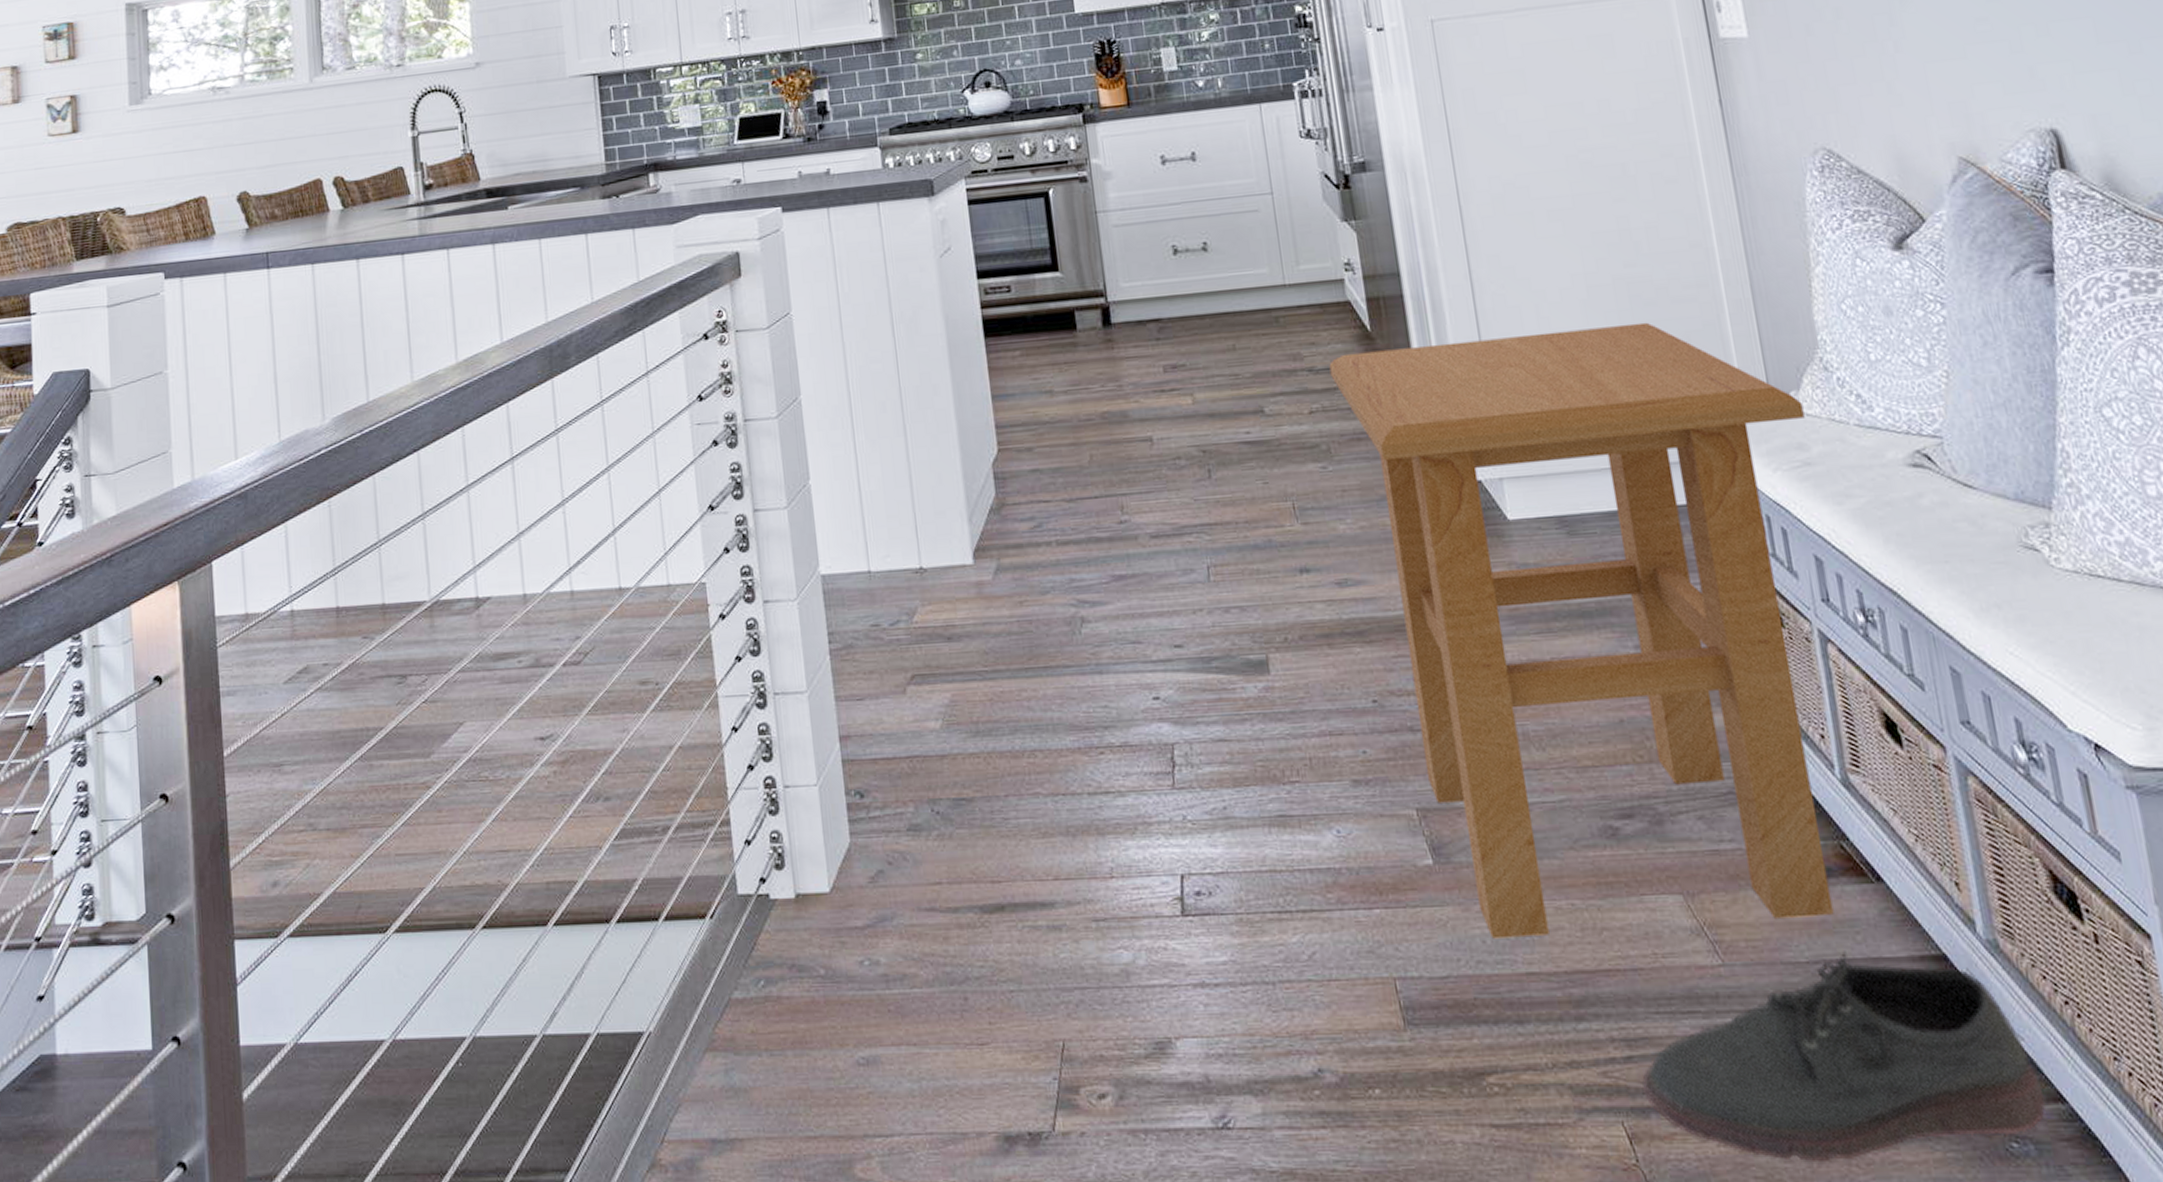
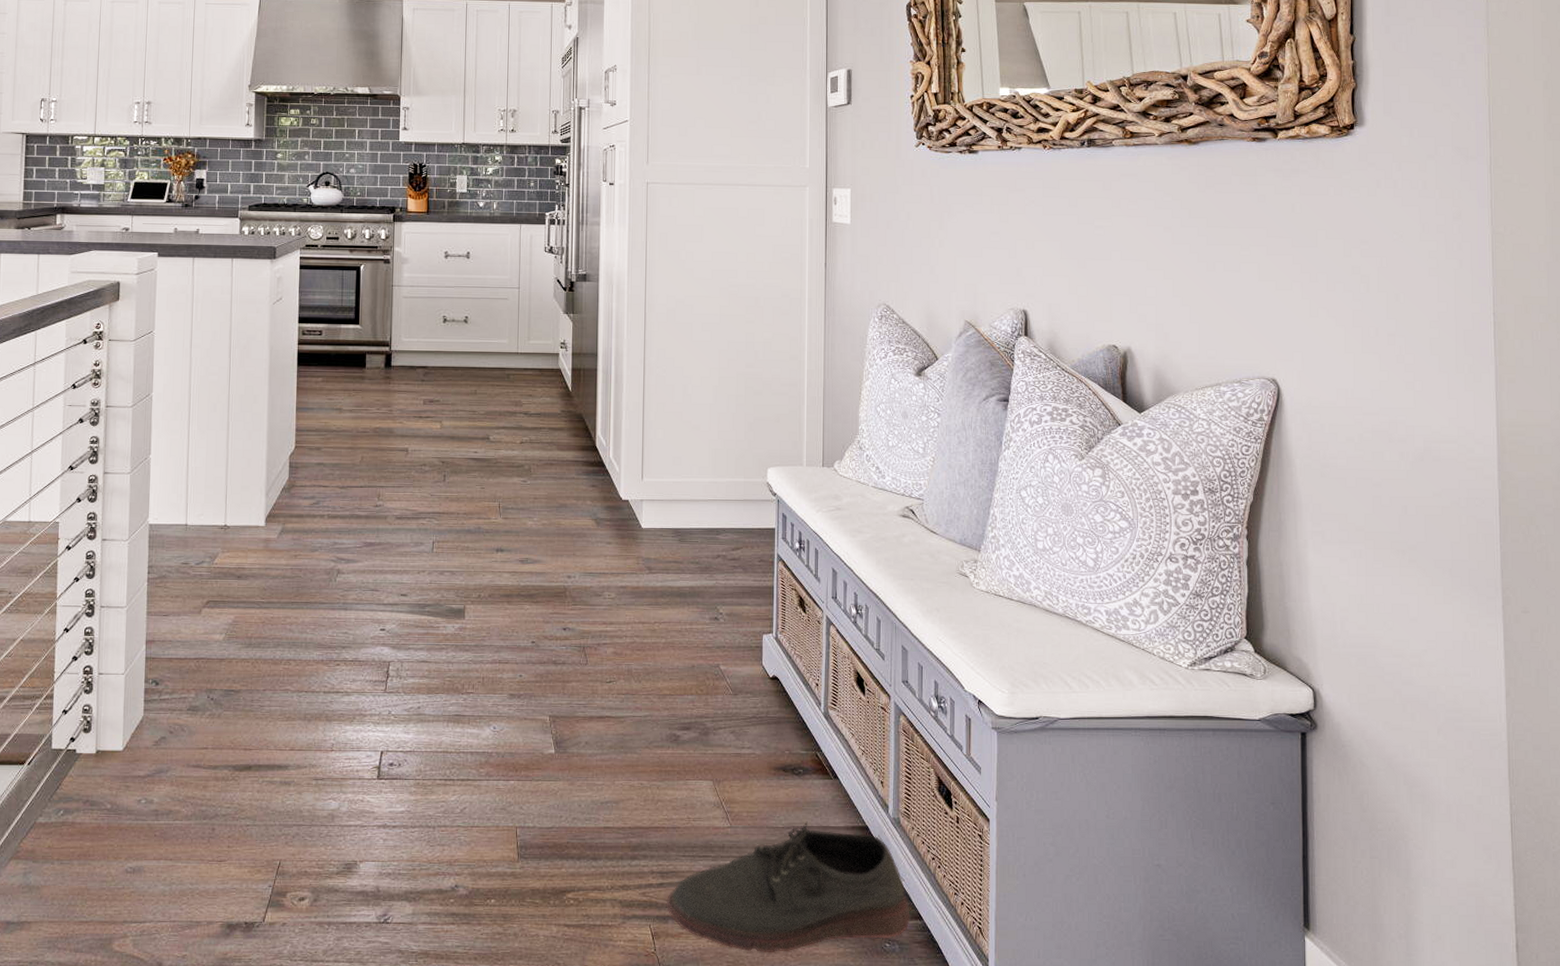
side table: present [1329,322,1834,939] -> none [539,405,842,804]

